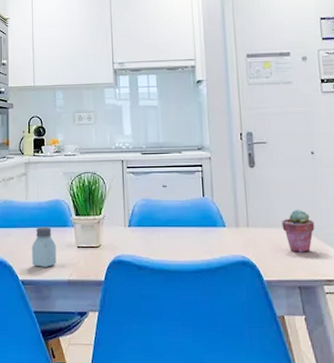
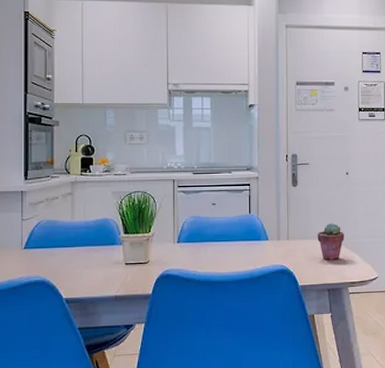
saltshaker: present [32,227,57,267] -> none [77,245,103,285]

